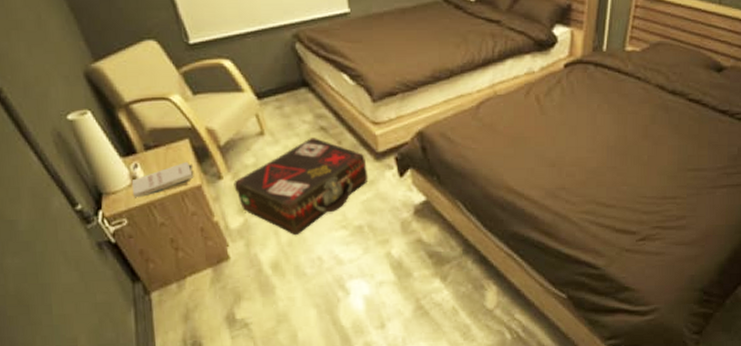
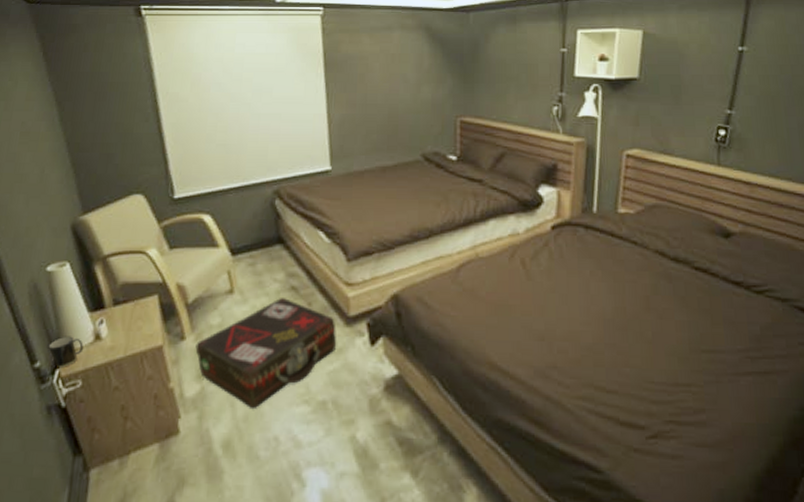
mug: none [86,180,122,208] -> present [48,336,83,367]
books: present [131,161,194,198] -> none [92,319,158,357]

